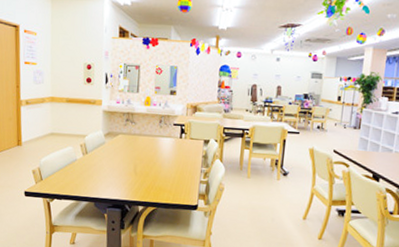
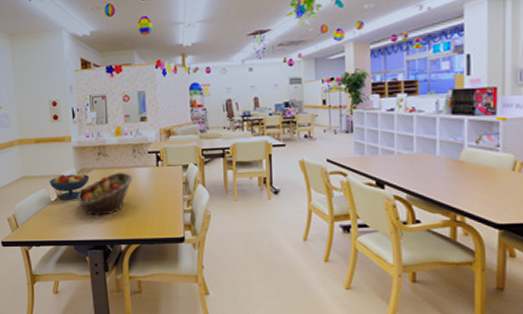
fruit bowl: none [76,135,116,160] -> present [49,173,89,200]
fruit basket: none [101,139,157,178] -> present [77,172,133,216]

